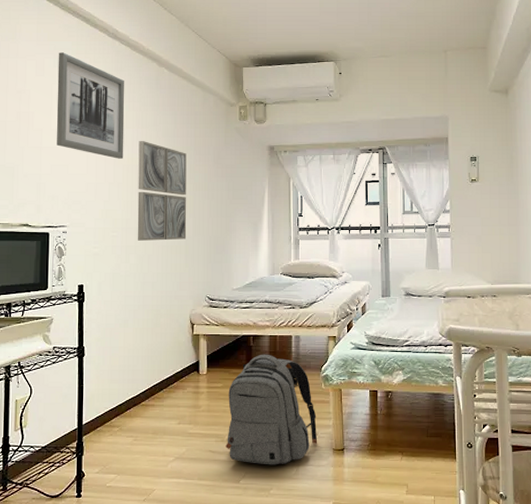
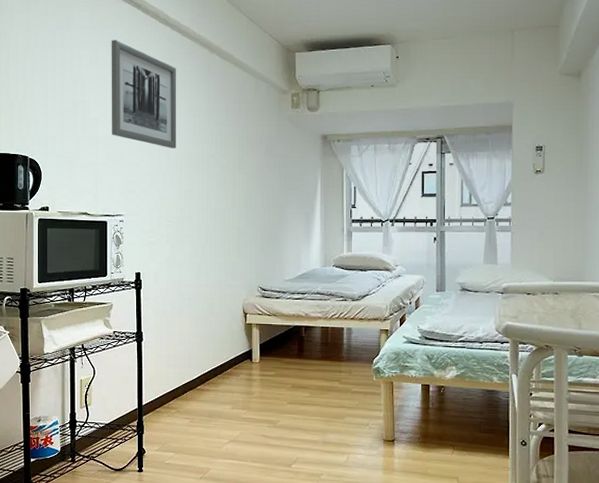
wall art: present [137,141,187,241] -> none [191,130,239,231]
backpack: present [226,354,318,465] -> none [278,344,368,452]

